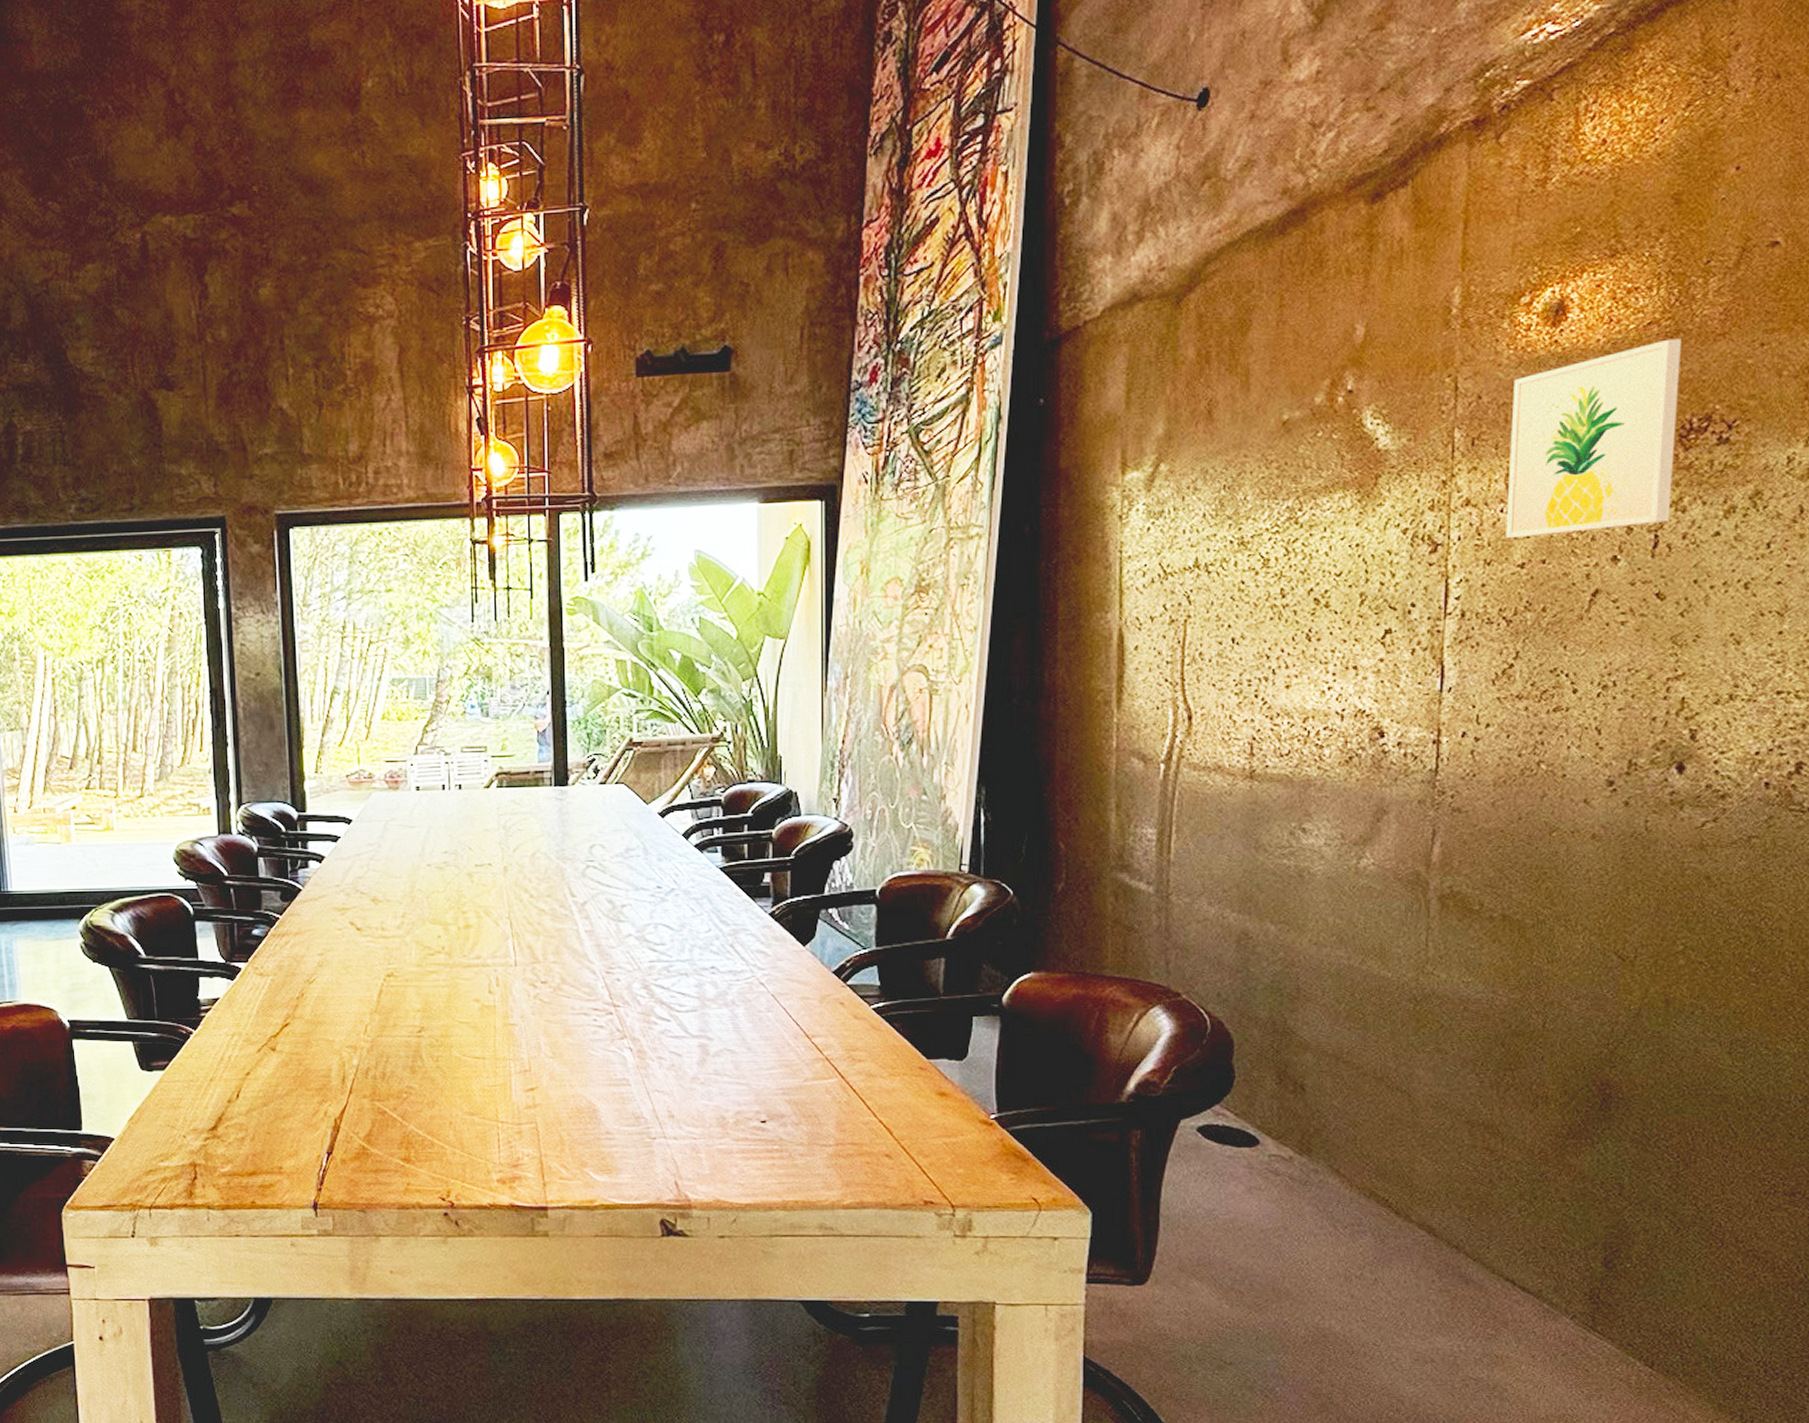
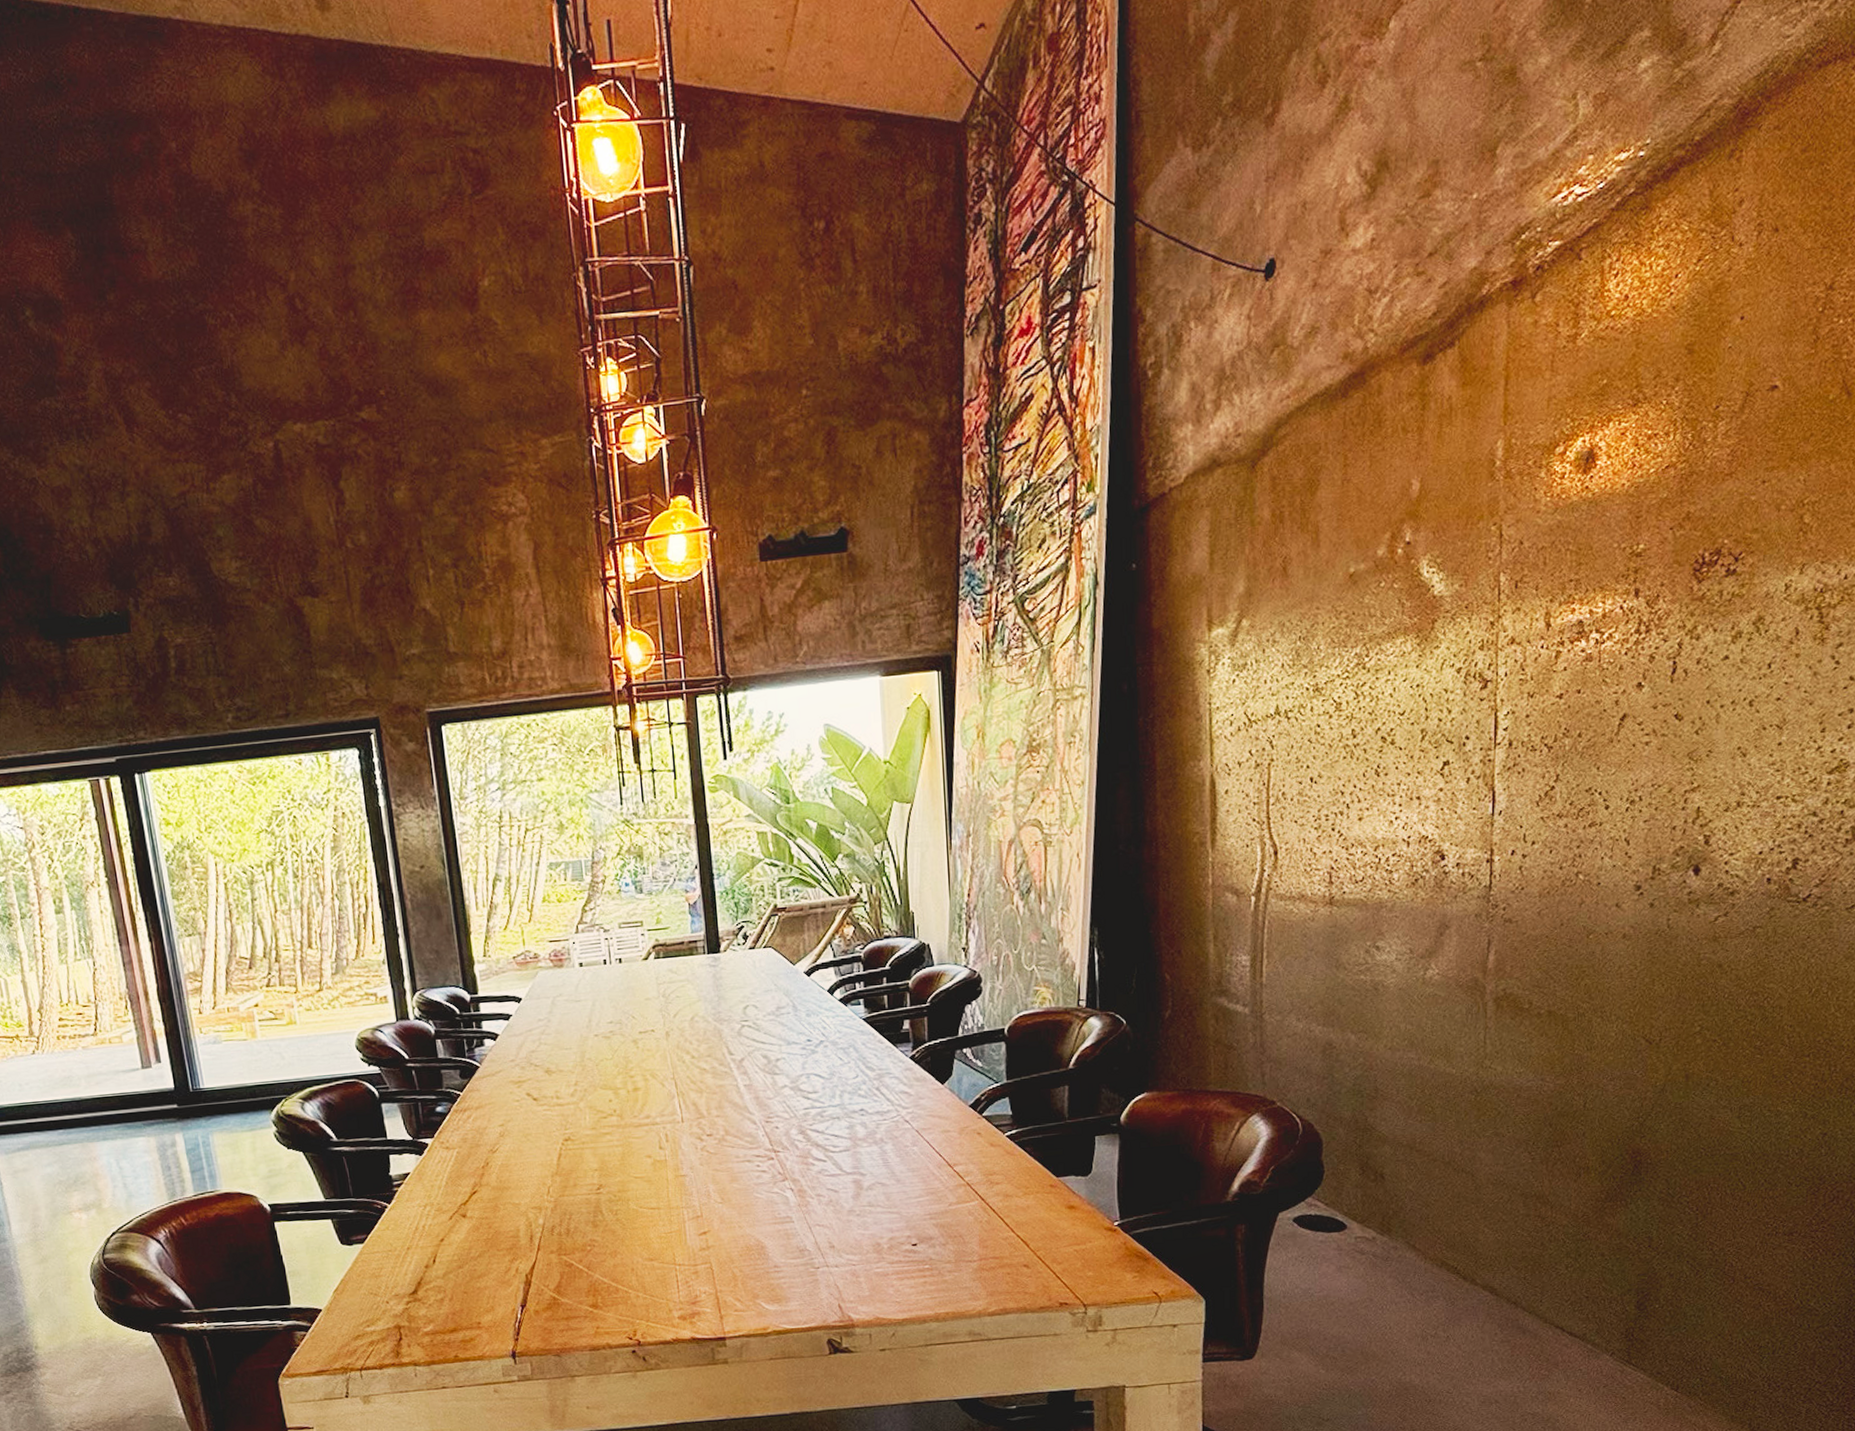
wall art: present [1505,338,1681,539] -> none [1546,479,1695,672]

